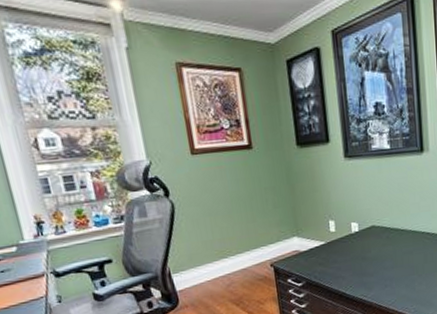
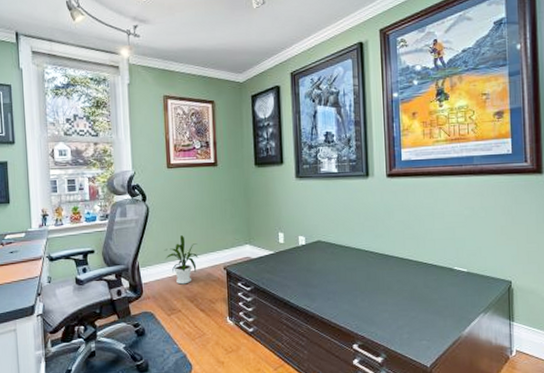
house plant: none [198,233,240,288] -> present [164,235,199,285]

